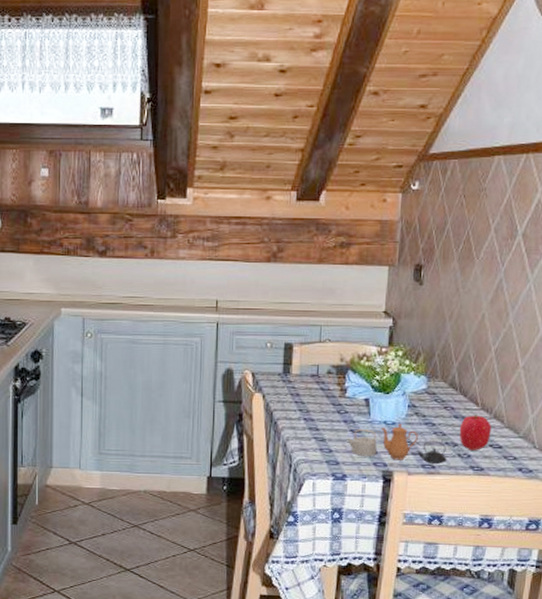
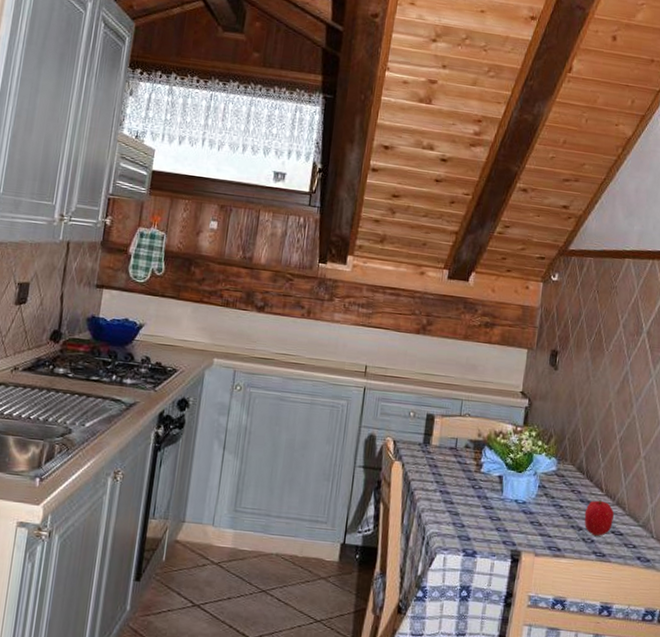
teapot: present [347,424,447,465] -> none [479,503,572,548]

